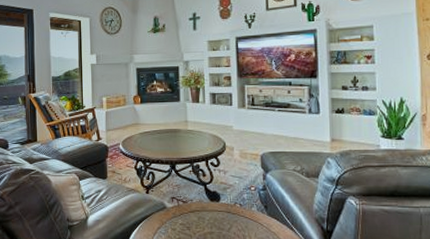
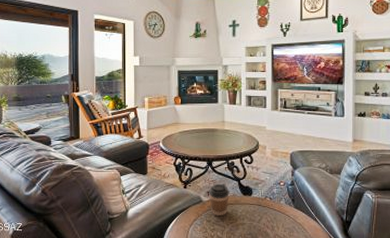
coffee cup: none [173,188,195,224] -> present [209,183,229,216]

